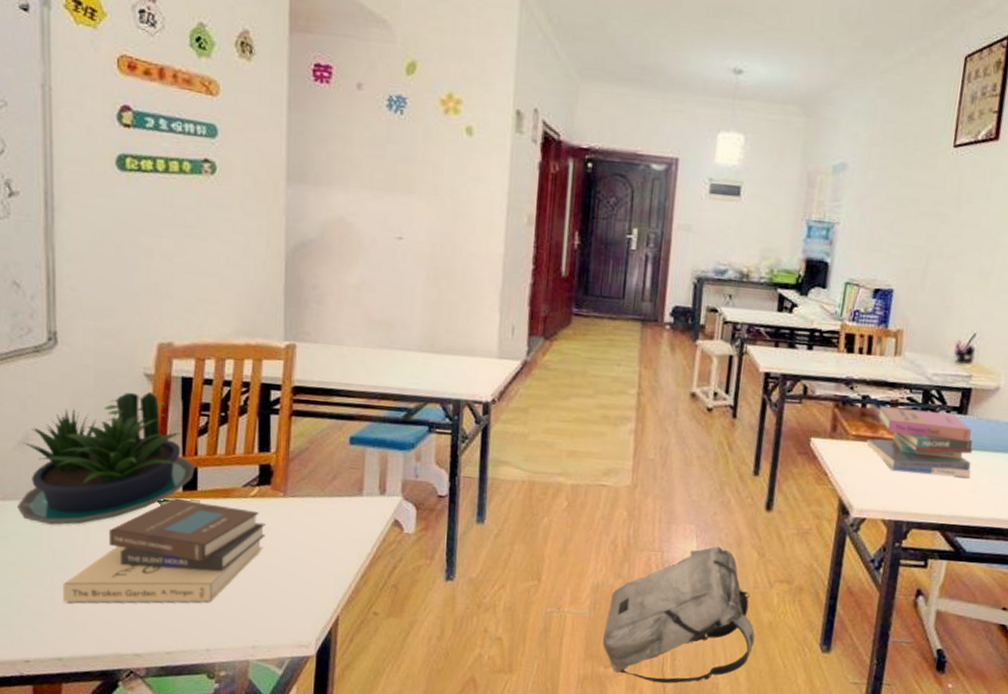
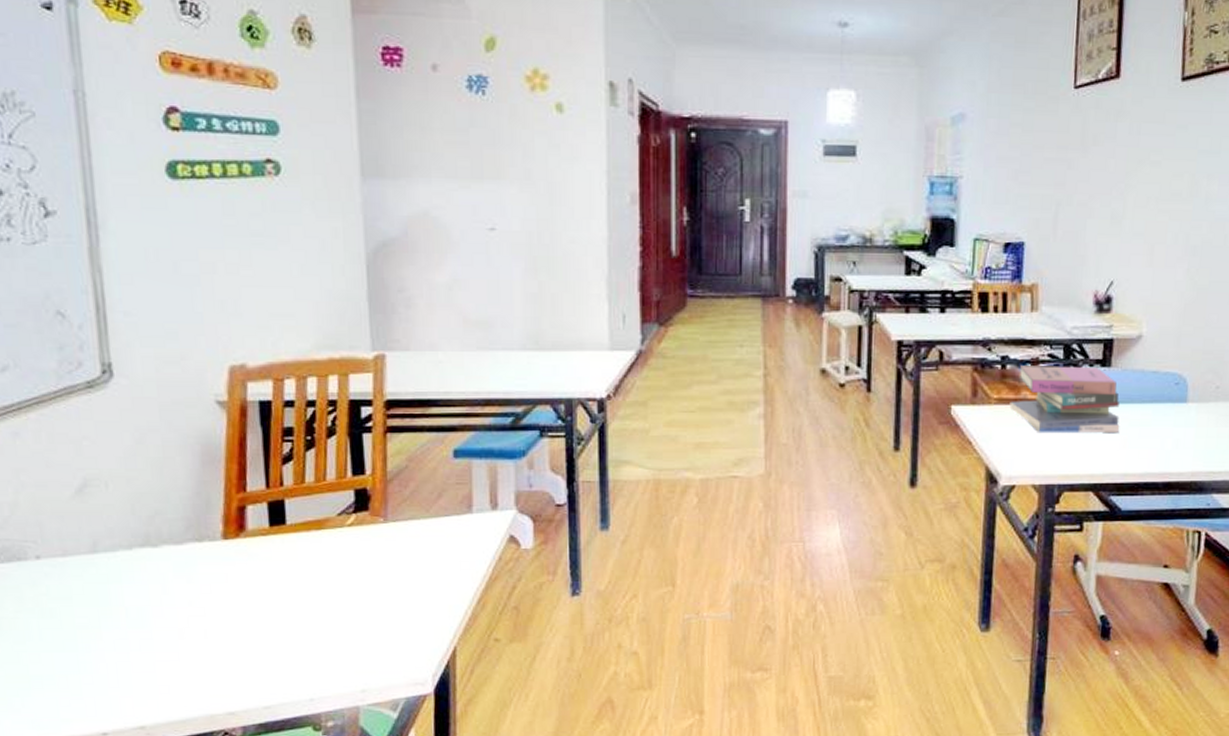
potted plant: present [16,391,195,525] -> none [79,420,282,579]
books: present [63,499,266,603] -> none [139,537,367,664]
backpack: present [602,546,755,683] -> none [747,530,909,682]

